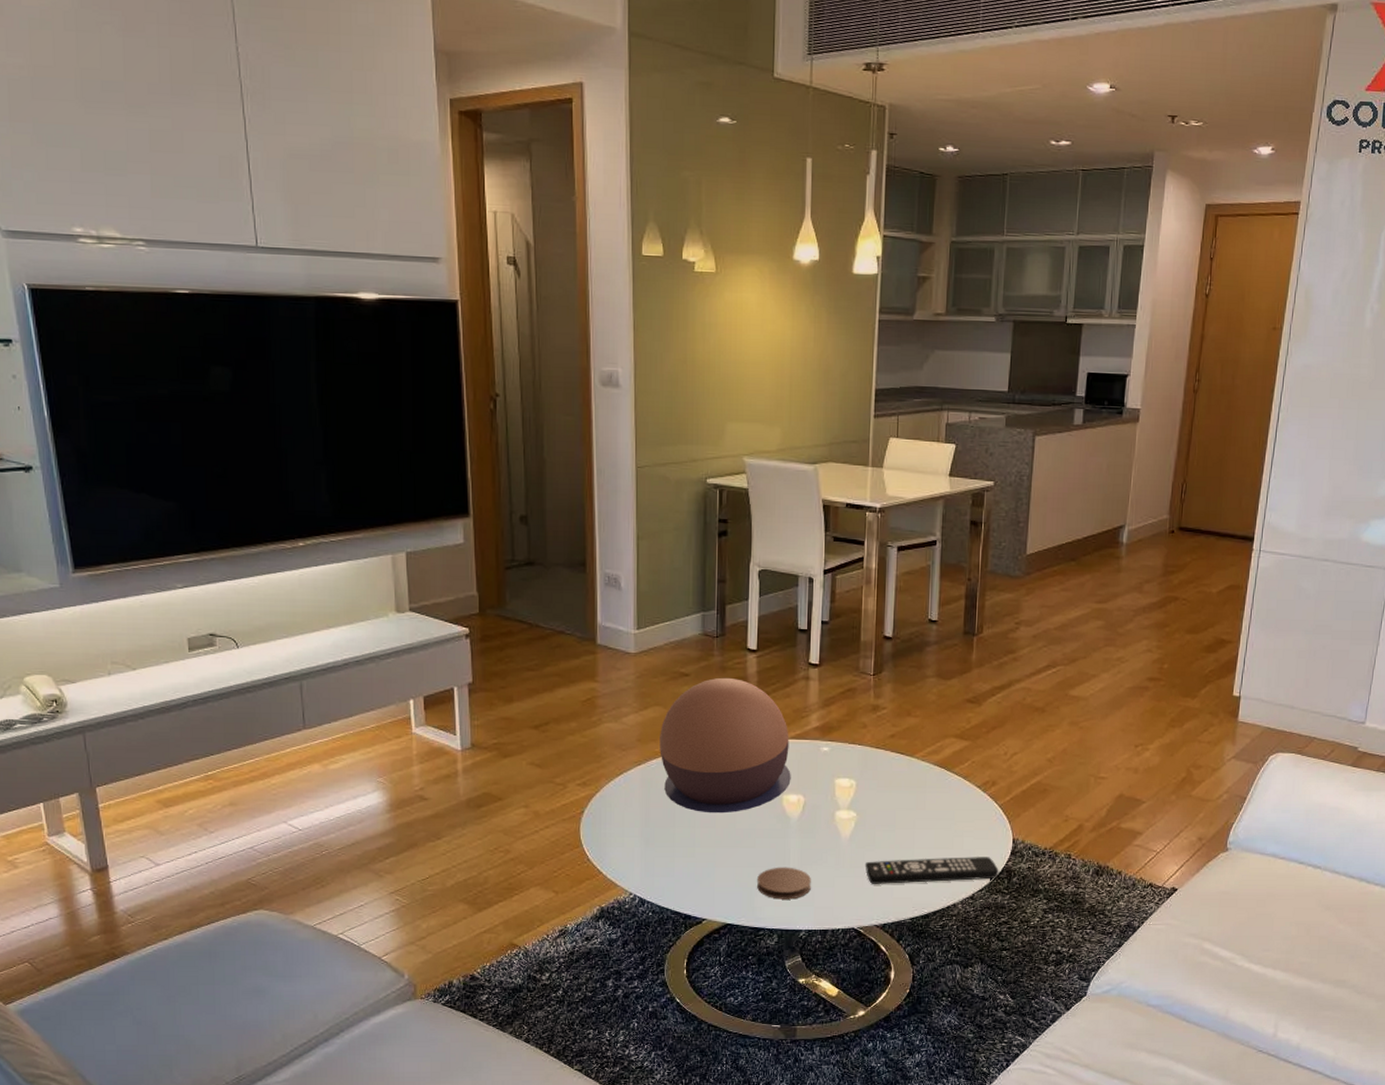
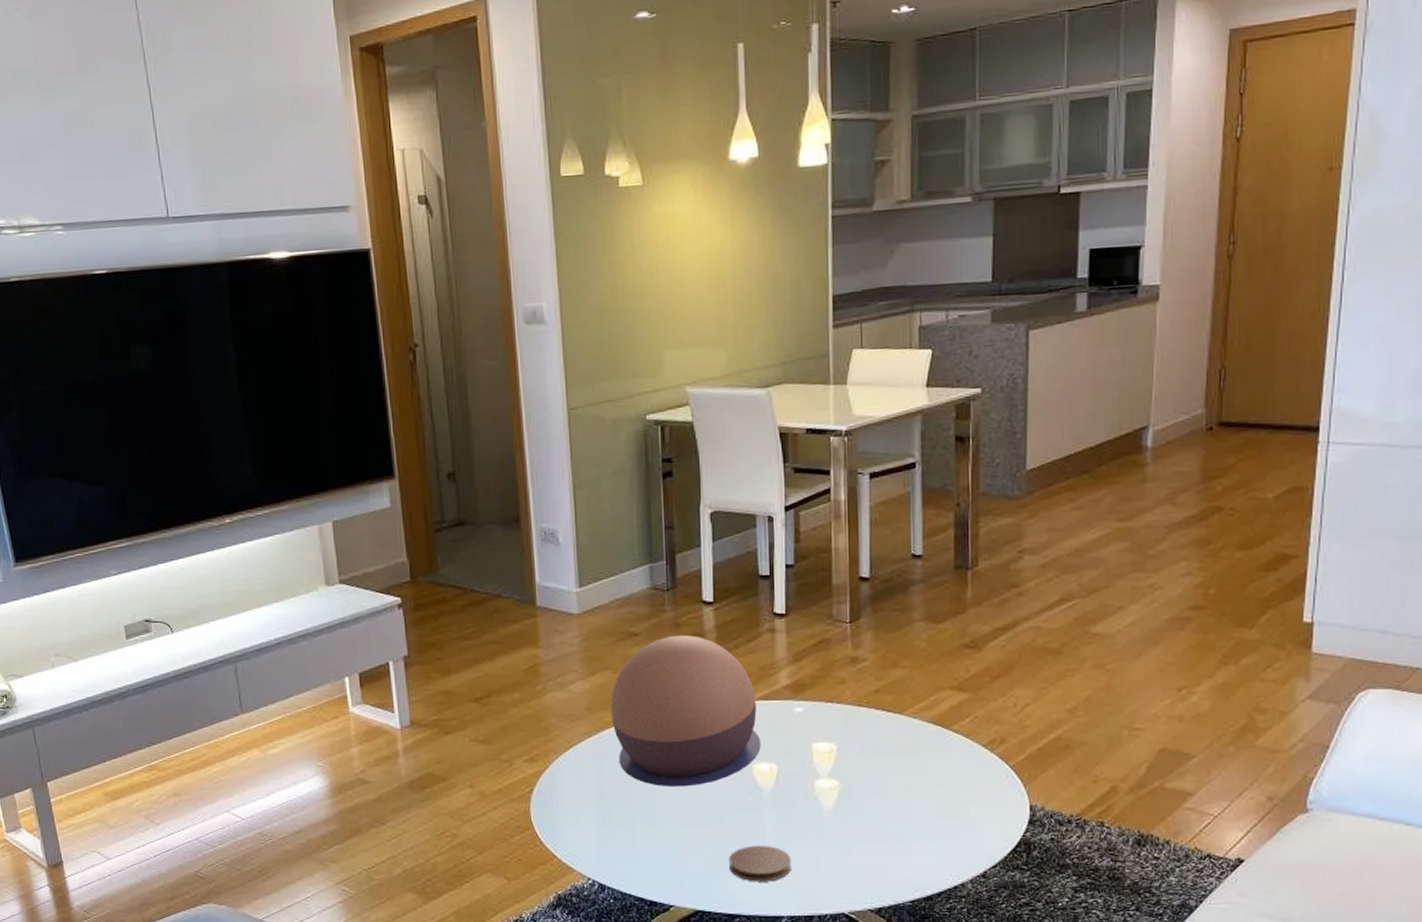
remote control: present [865,857,999,884] -> none [852,827,1015,862]

